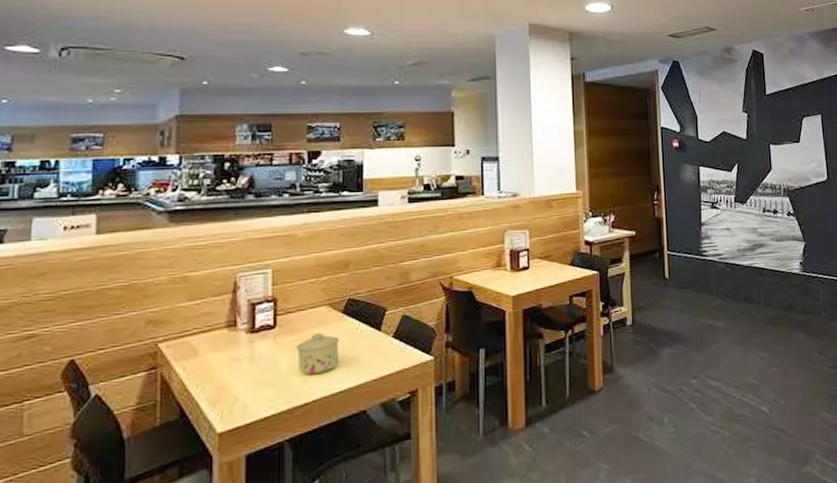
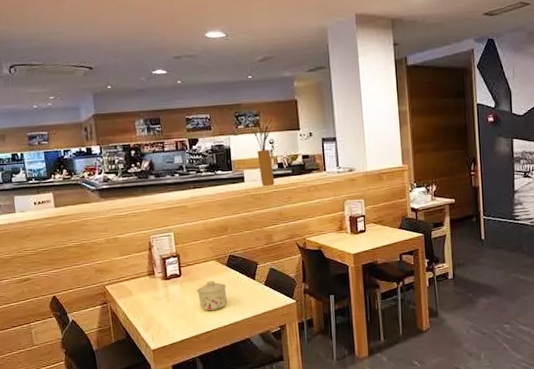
vase: none [393,131,421,213] -> present [251,118,275,187]

